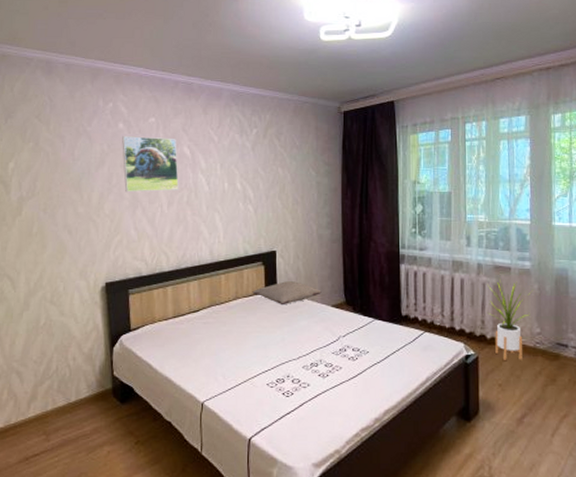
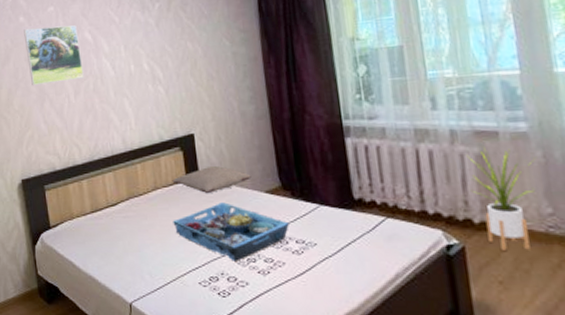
serving tray: none [249,313,348,365] -> present [173,202,289,261]

